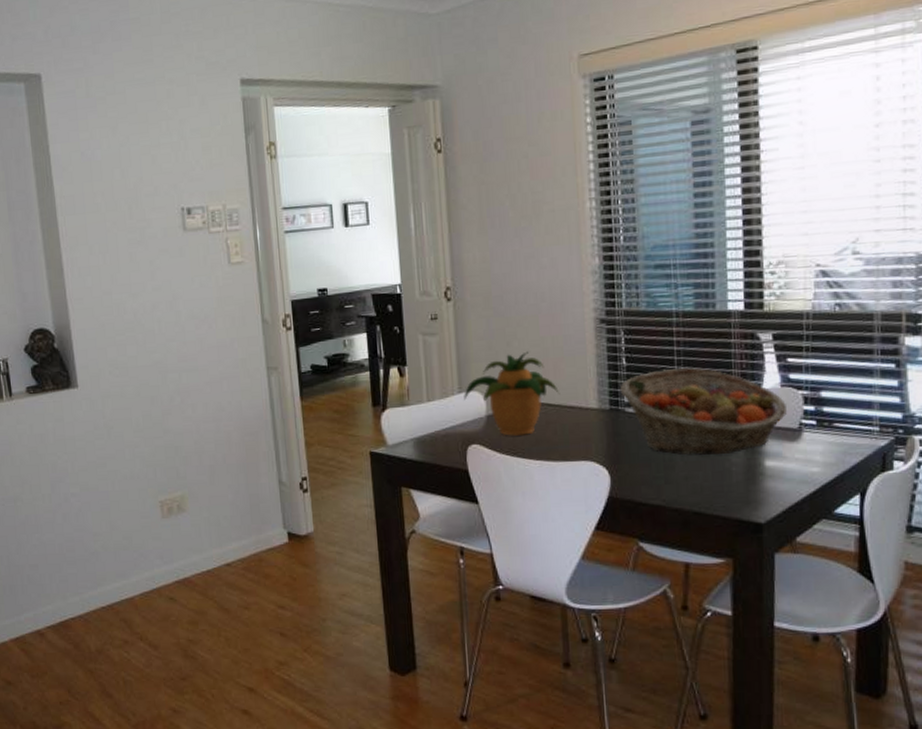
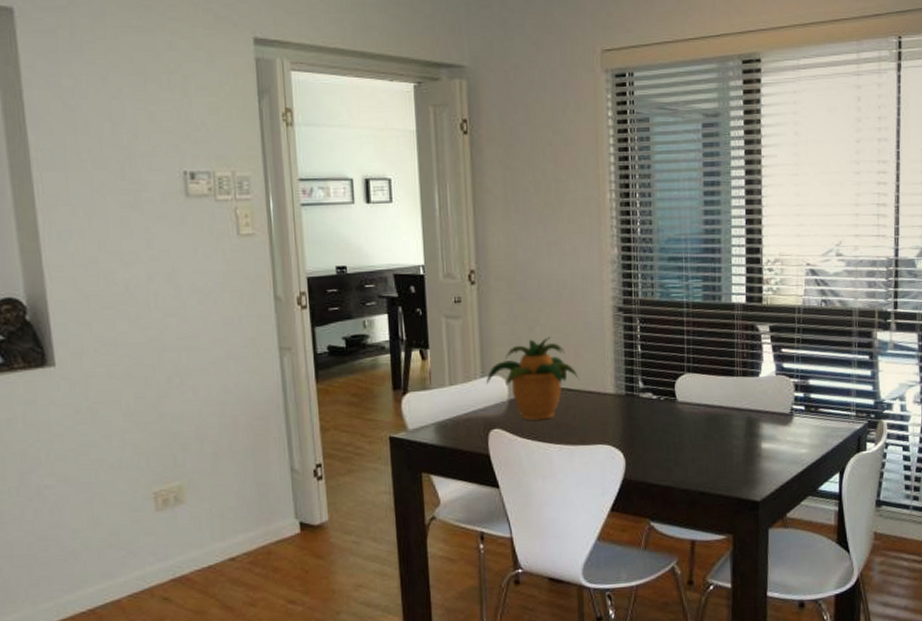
fruit basket: present [619,367,787,455] -> none [635,355,780,439]

